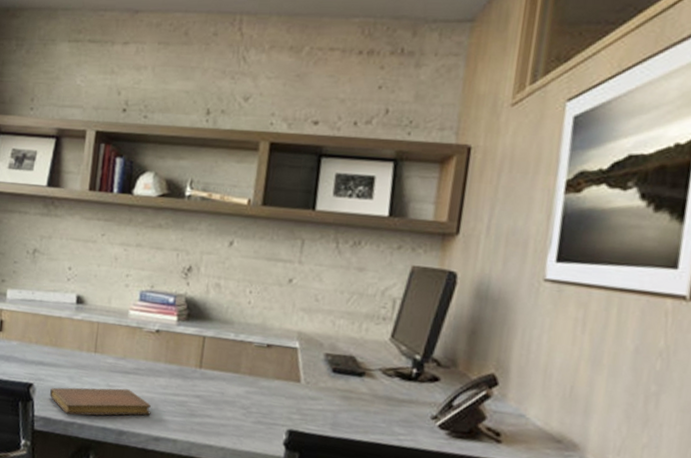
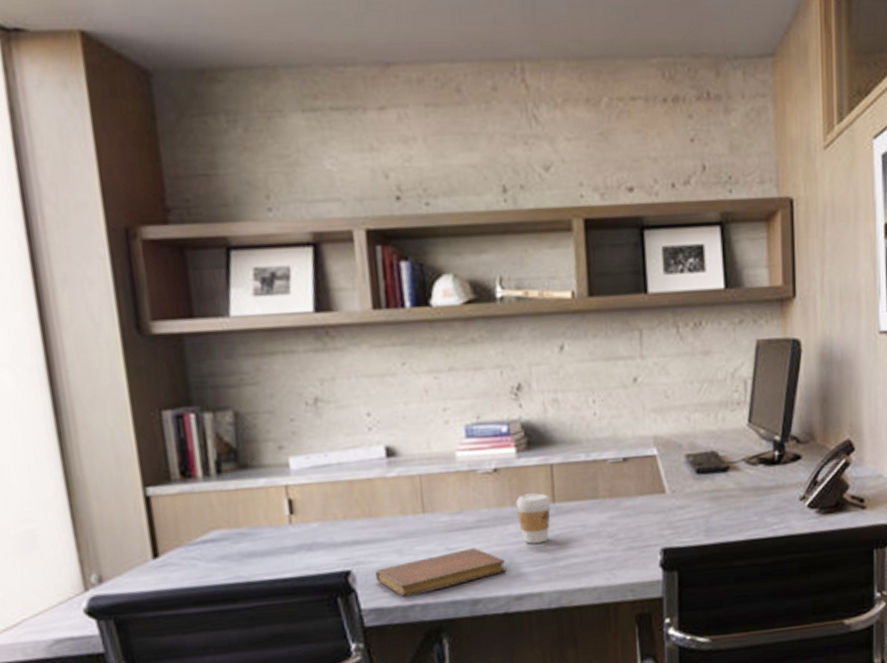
coffee cup: none [168,355,199,399] -> present [515,493,551,544]

